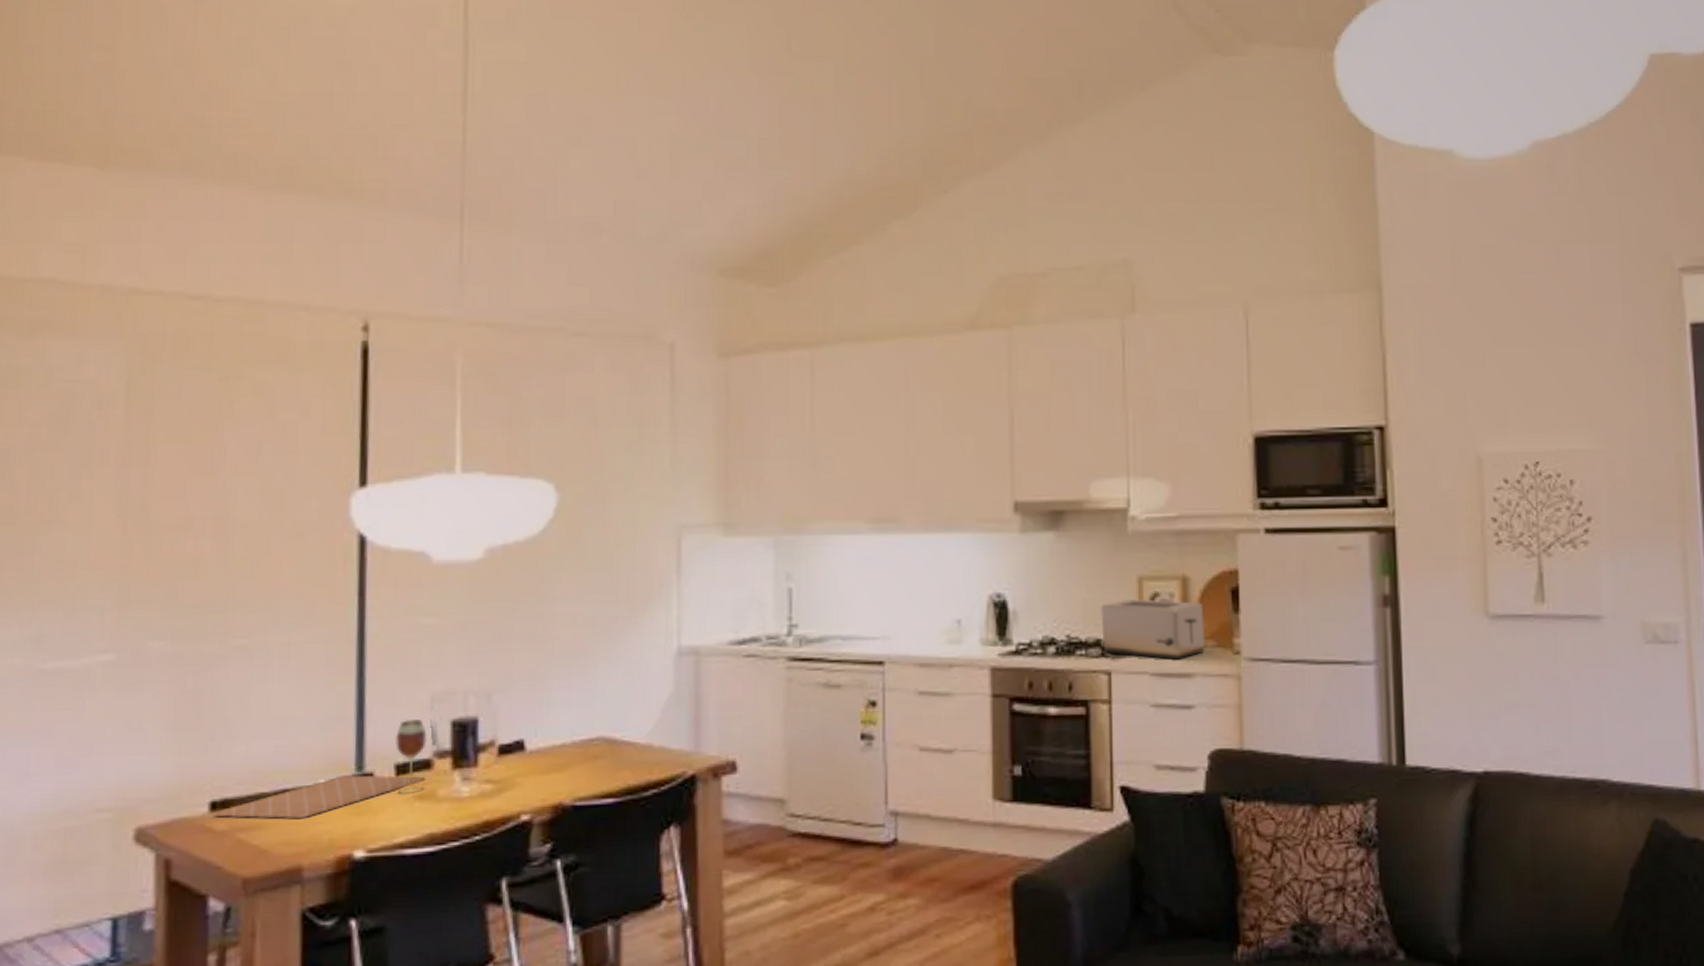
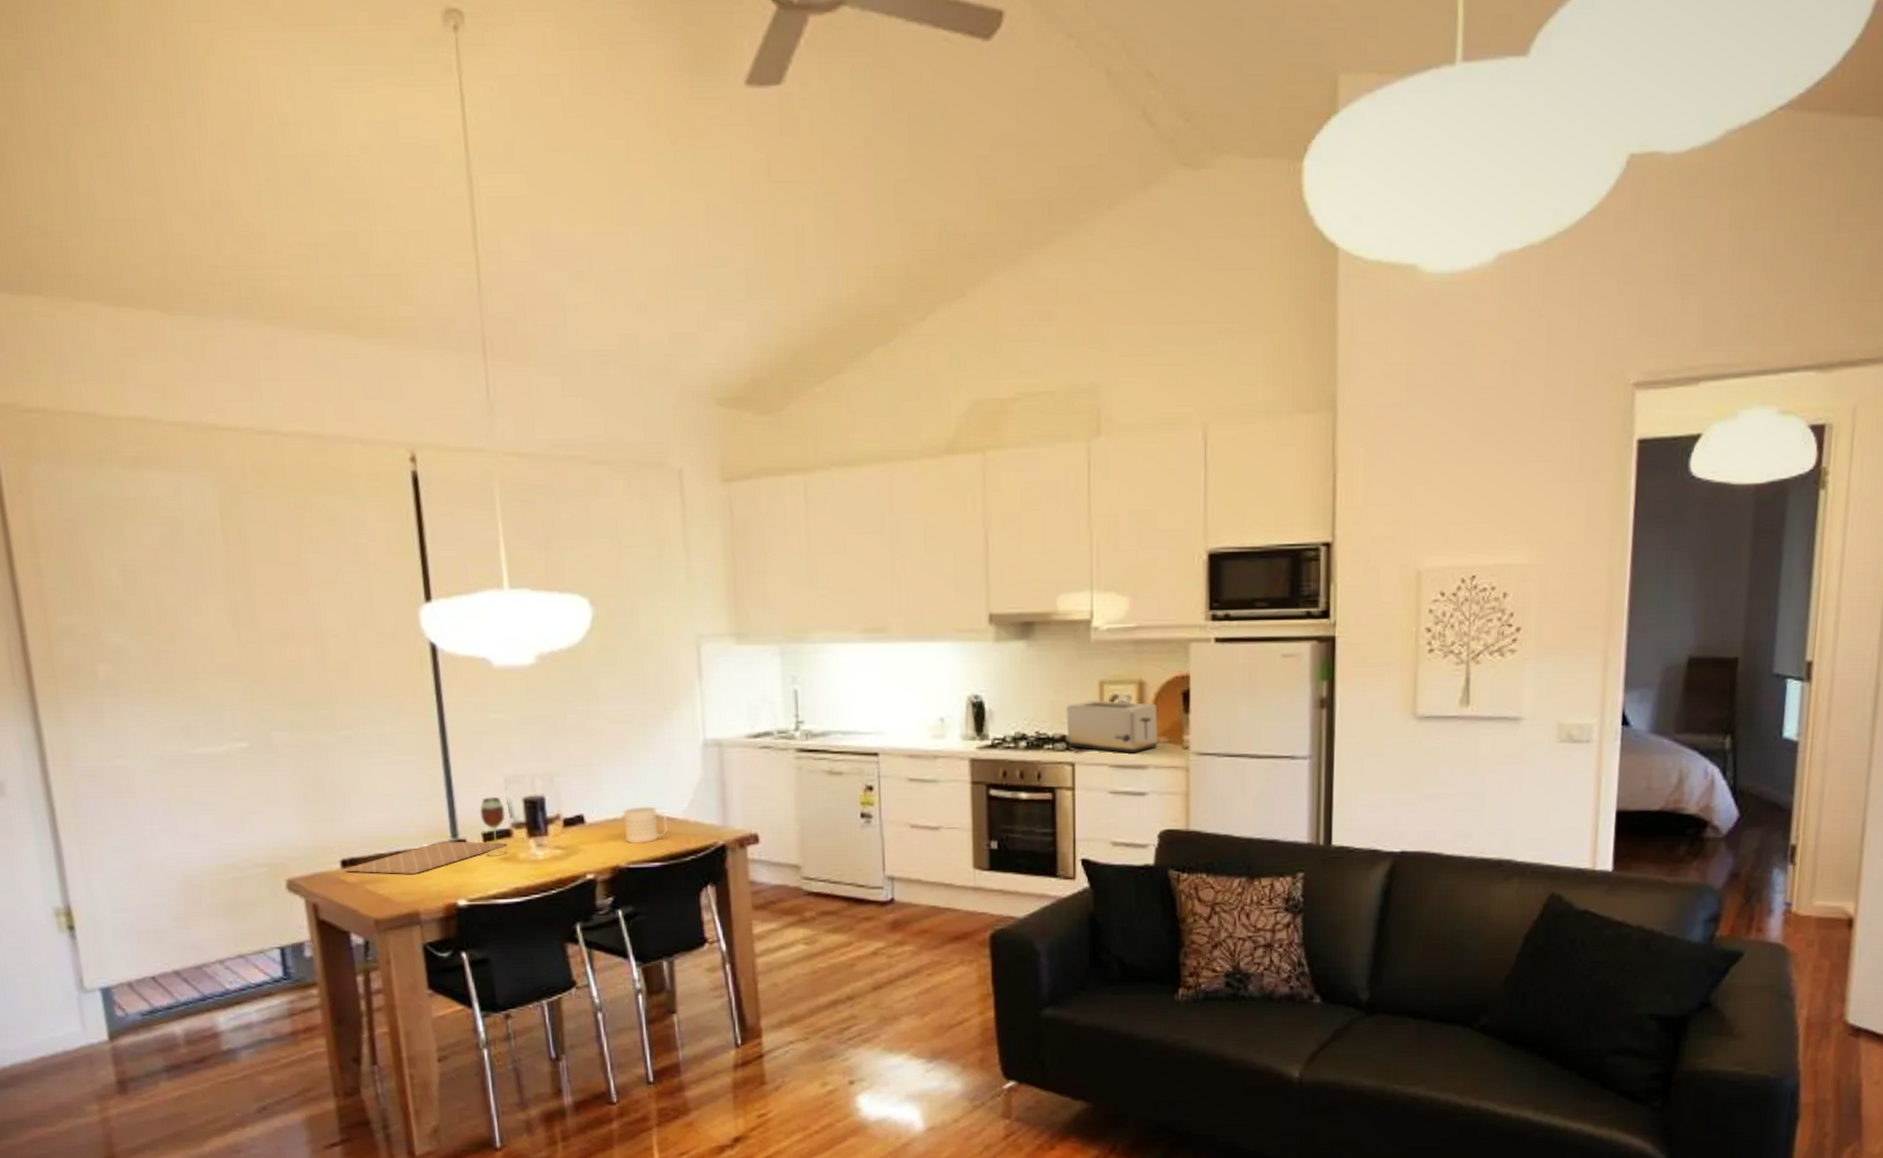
mug: none [573,728,626,777] -> present [623,806,668,845]

